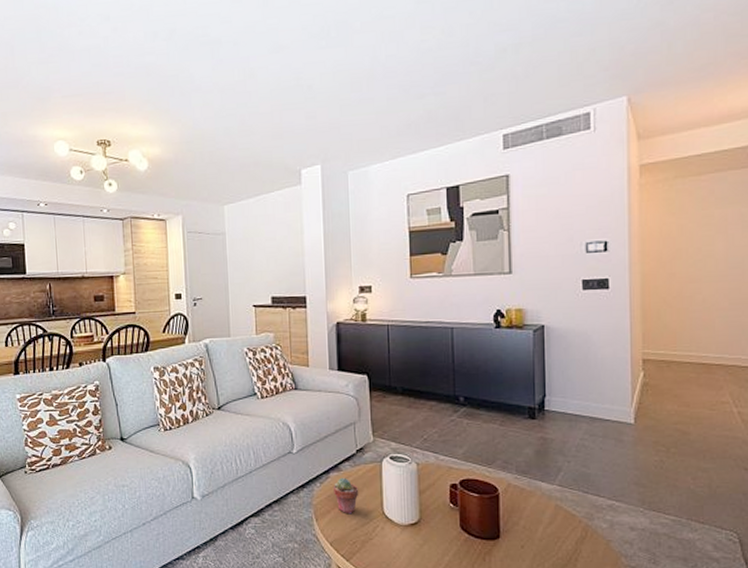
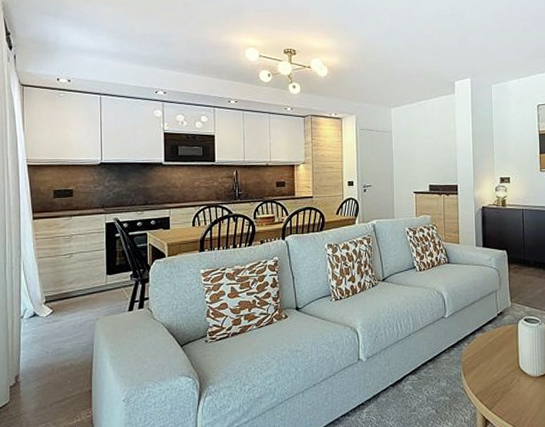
potted succulent: present [332,477,359,515] -> none [478,337,500,369]

